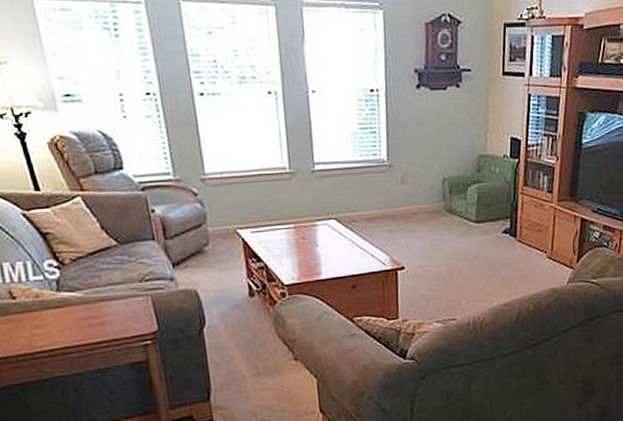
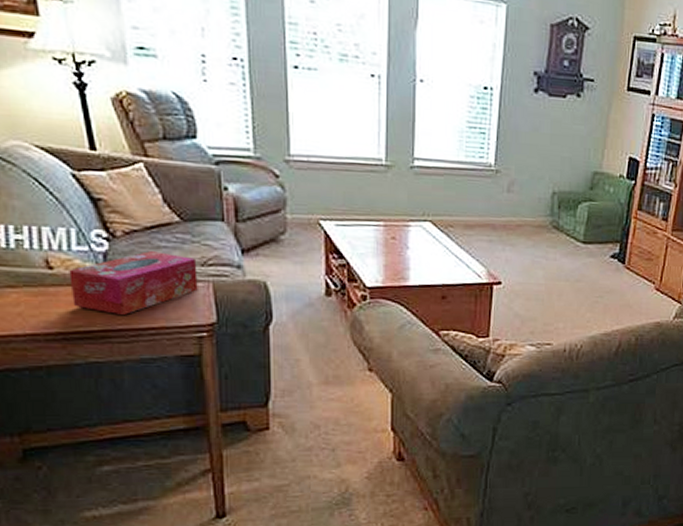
tissue box: none [29,273,139,333] -> present [69,251,198,316]

